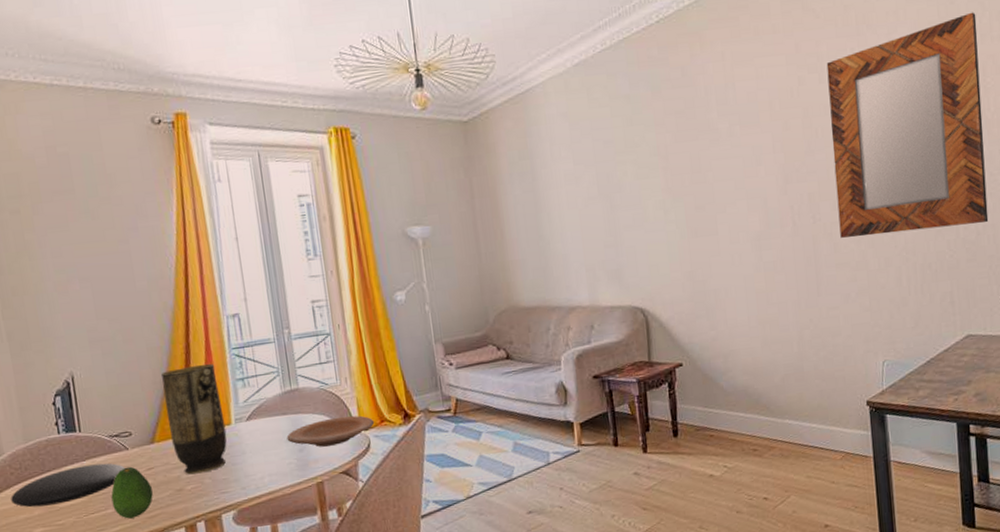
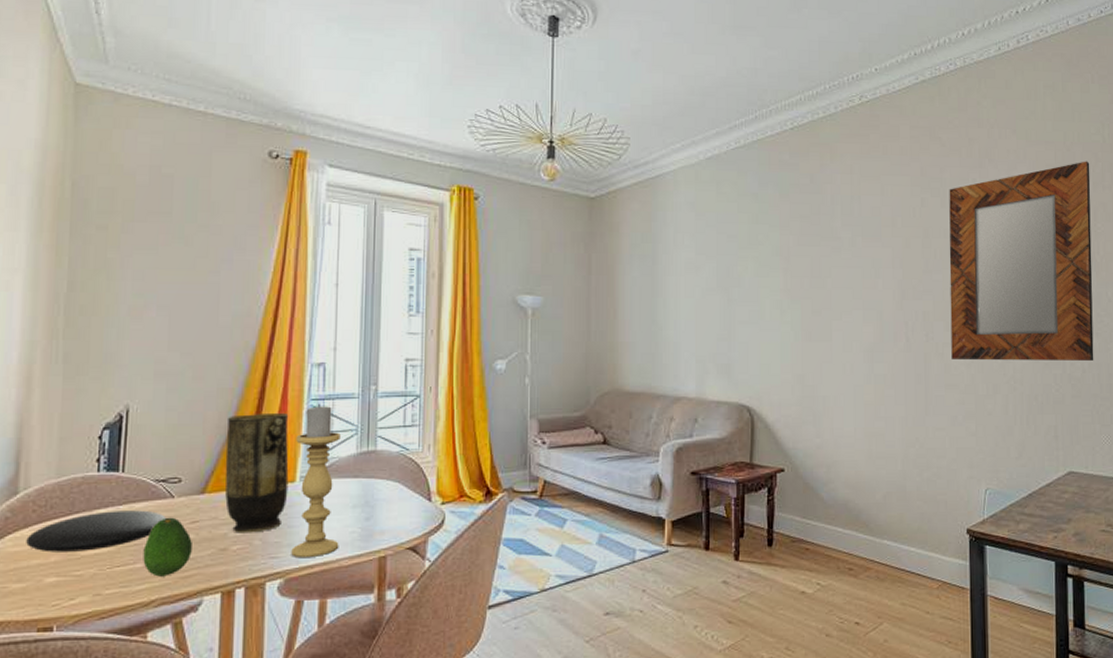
candle holder: none [225,351,280,491] -> present [291,403,340,559]
plate: present [286,415,375,447] -> none [354,486,453,518]

